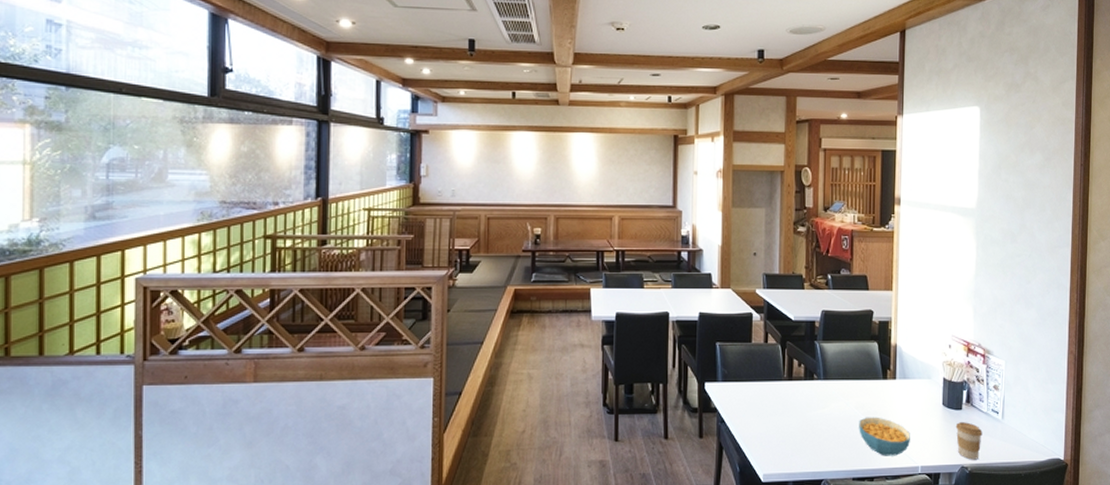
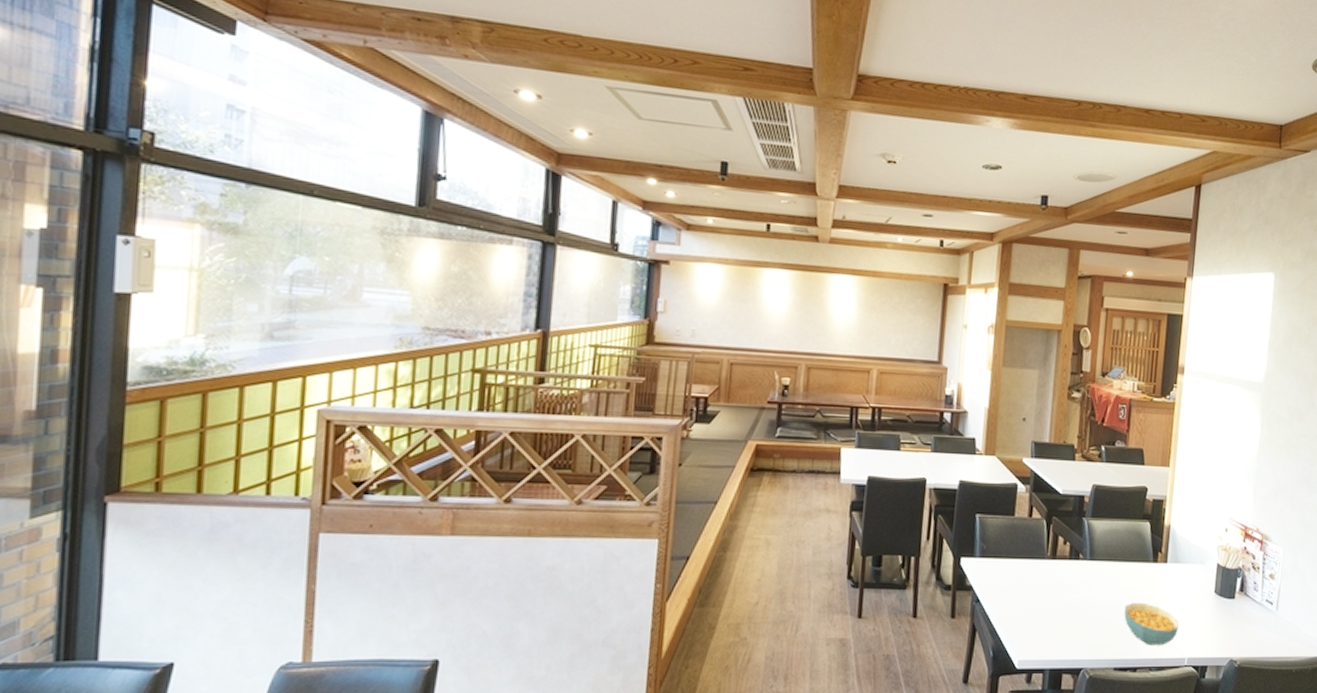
coffee cup: present [955,422,983,460] -> none [1226,612,1255,653]

